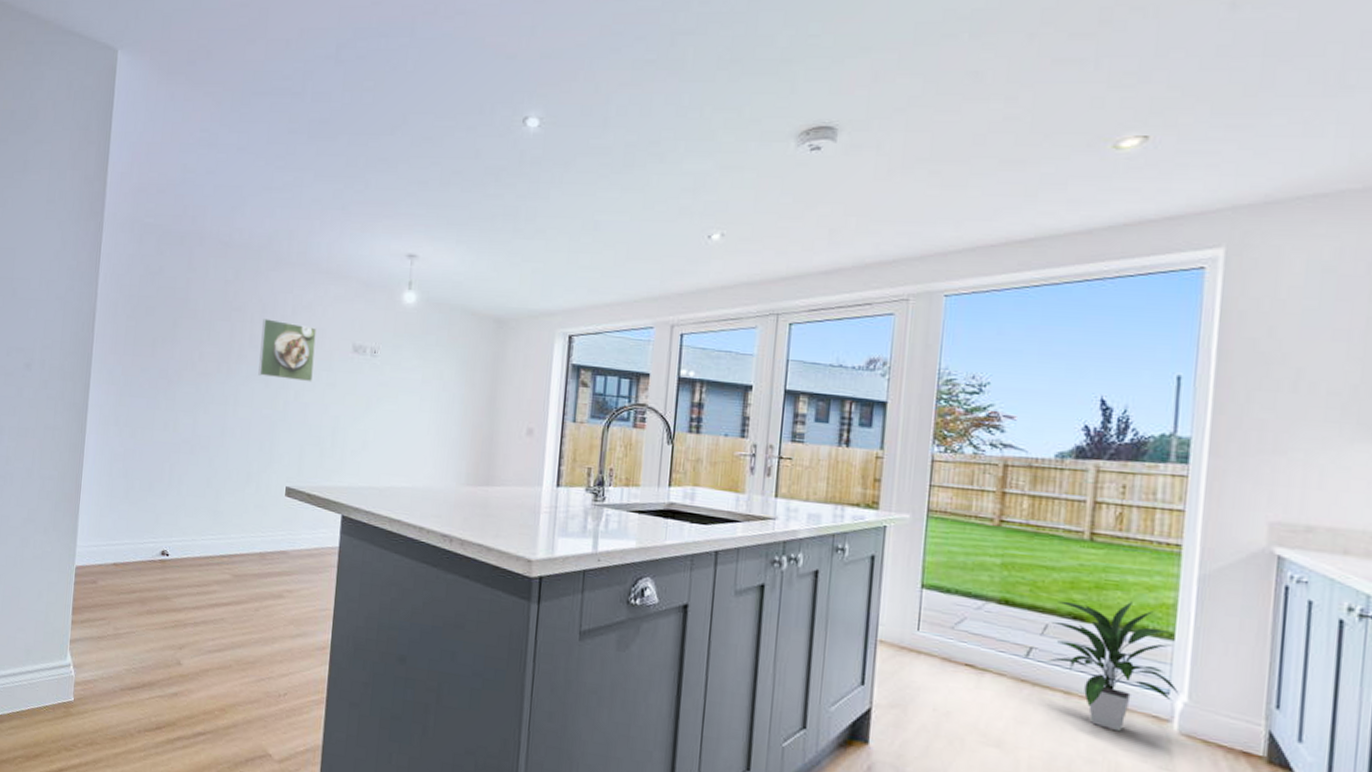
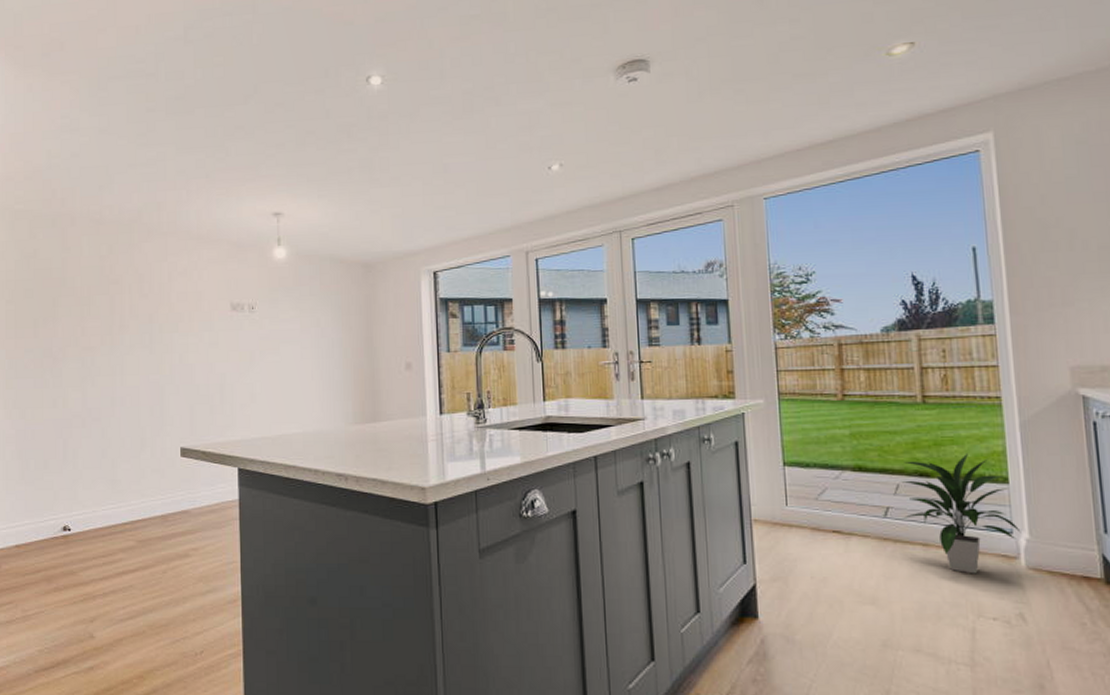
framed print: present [258,317,317,382] -> none [141,287,195,344]

